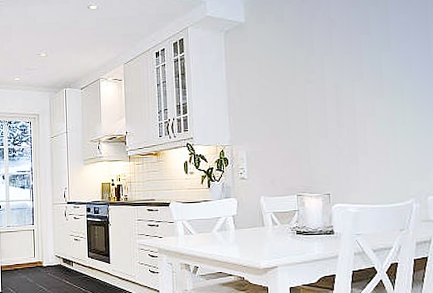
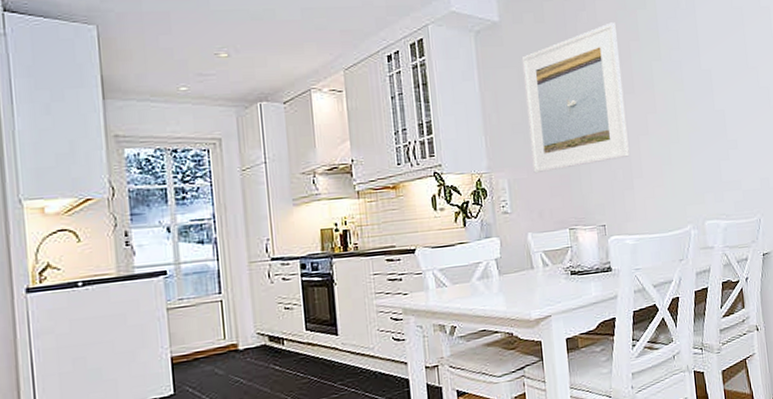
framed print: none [262,19,356,148] -> present [521,22,630,174]

